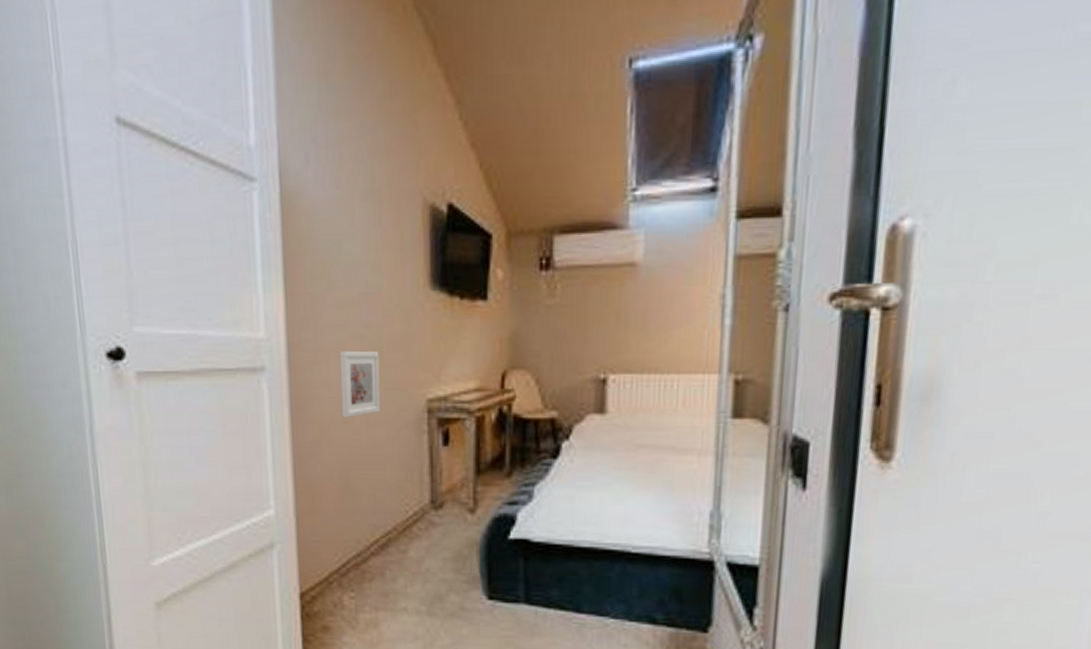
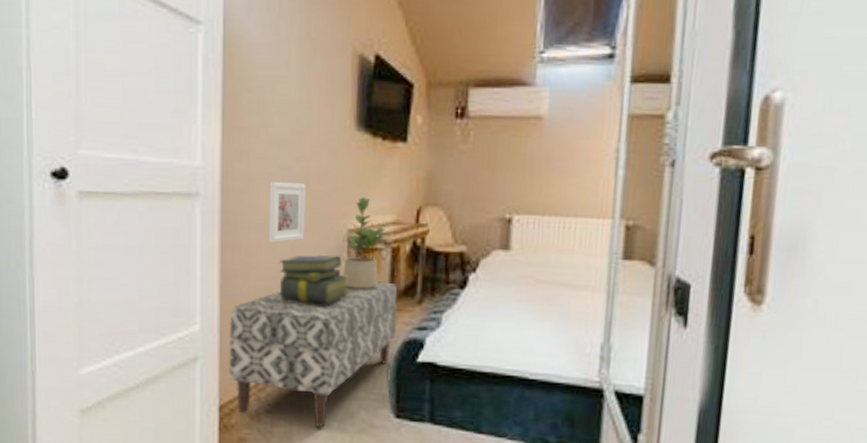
bench: none [306,454,486,612] -> present [228,281,398,427]
stack of books: none [355,427,433,481] -> present [279,254,350,304]
potted plant: none [424,363,471,463] -> present [343,197,388,289]

